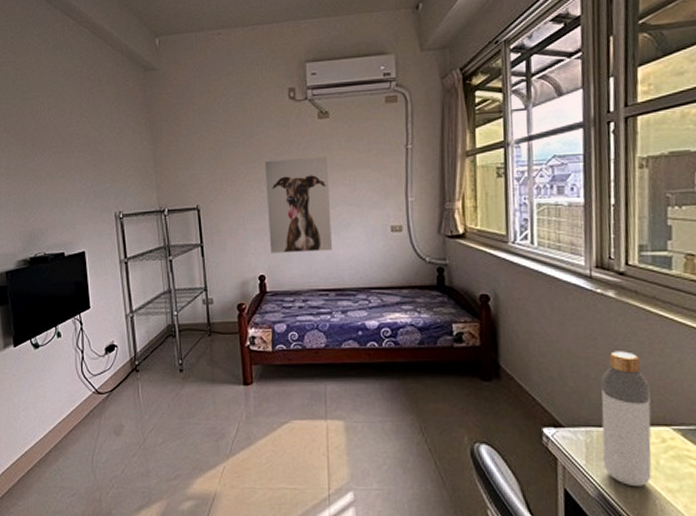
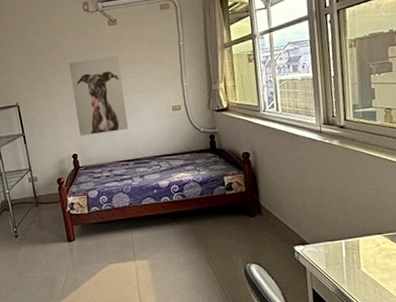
bottle: present [601,351,652,487] -> none [333,183,372,281]

